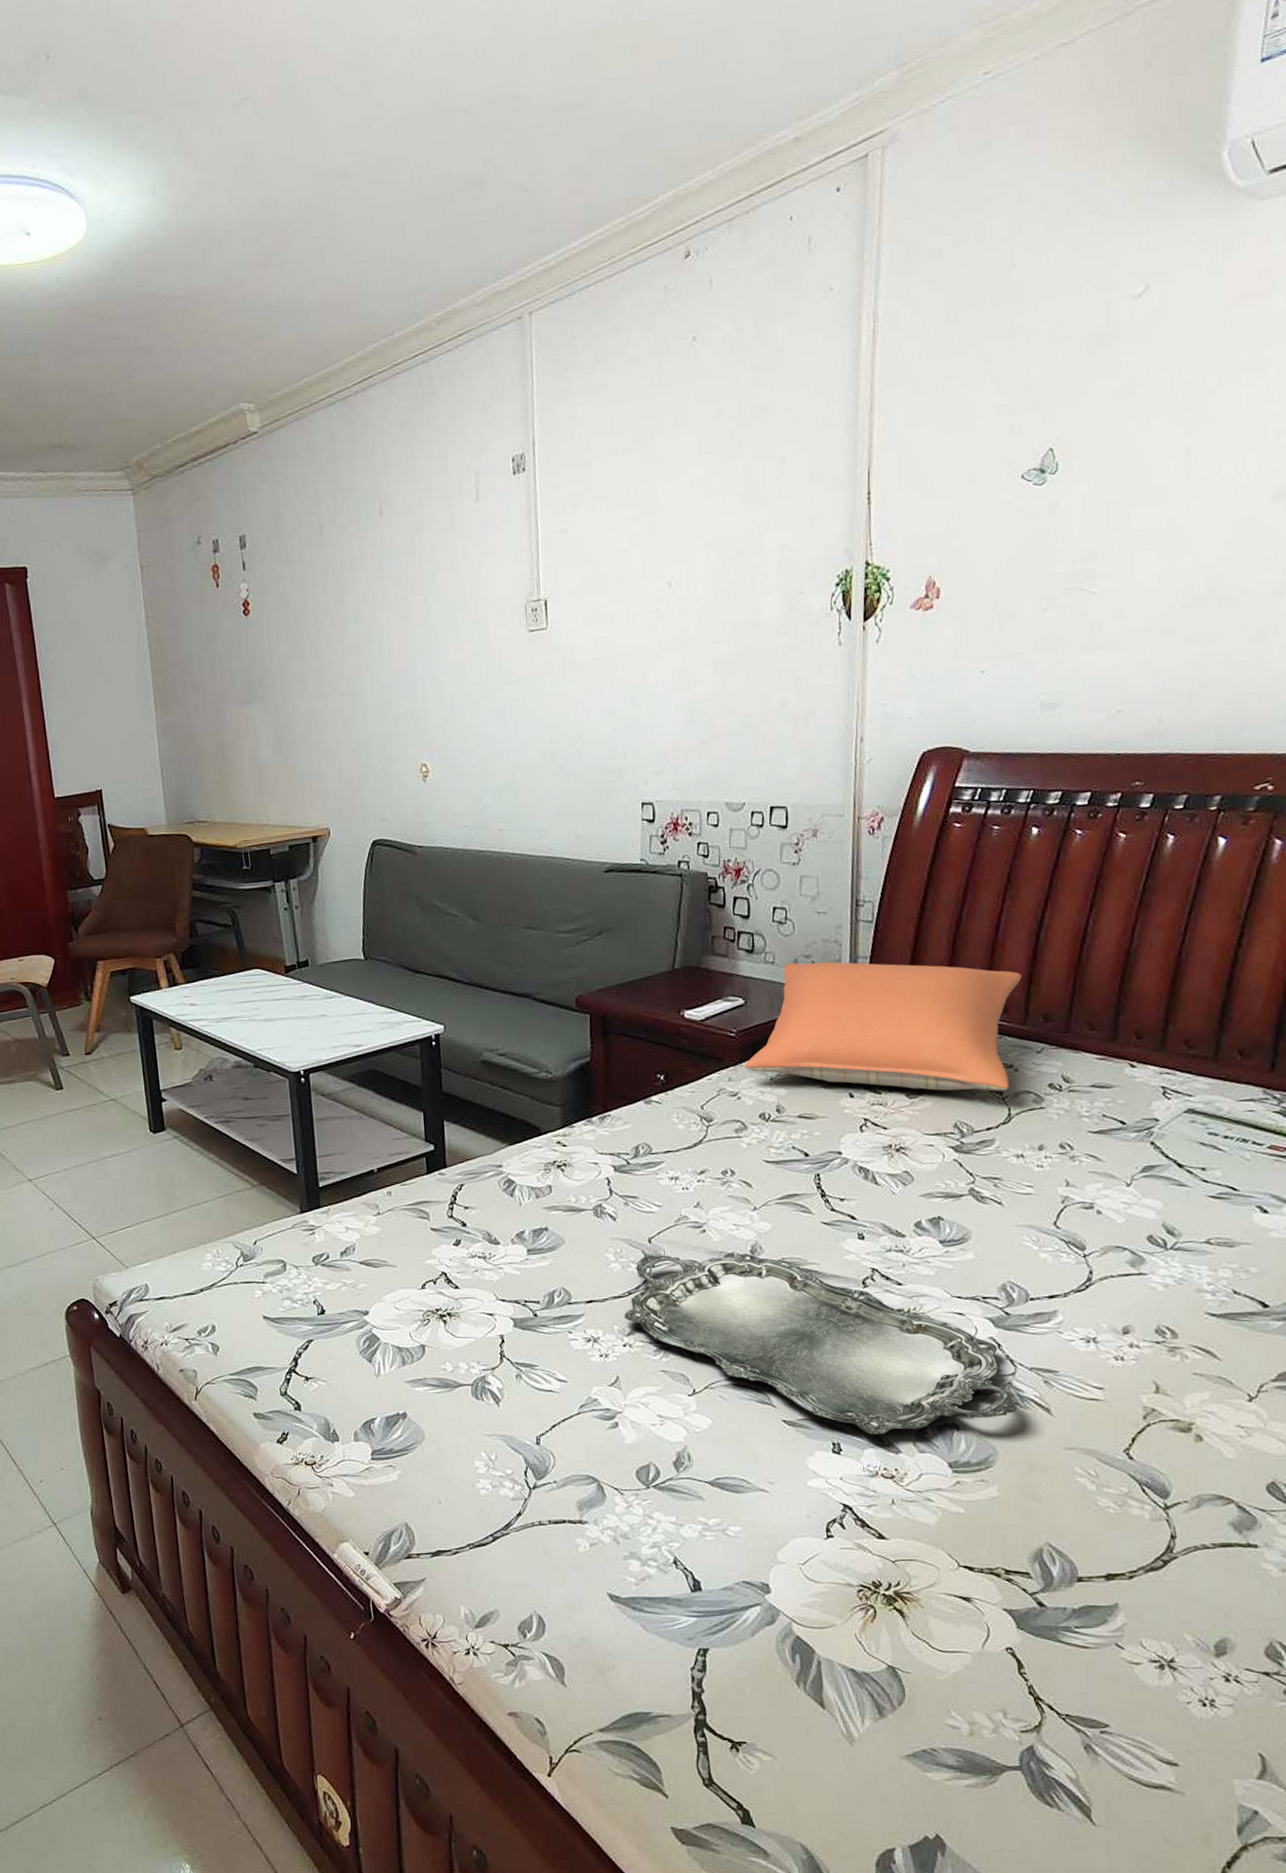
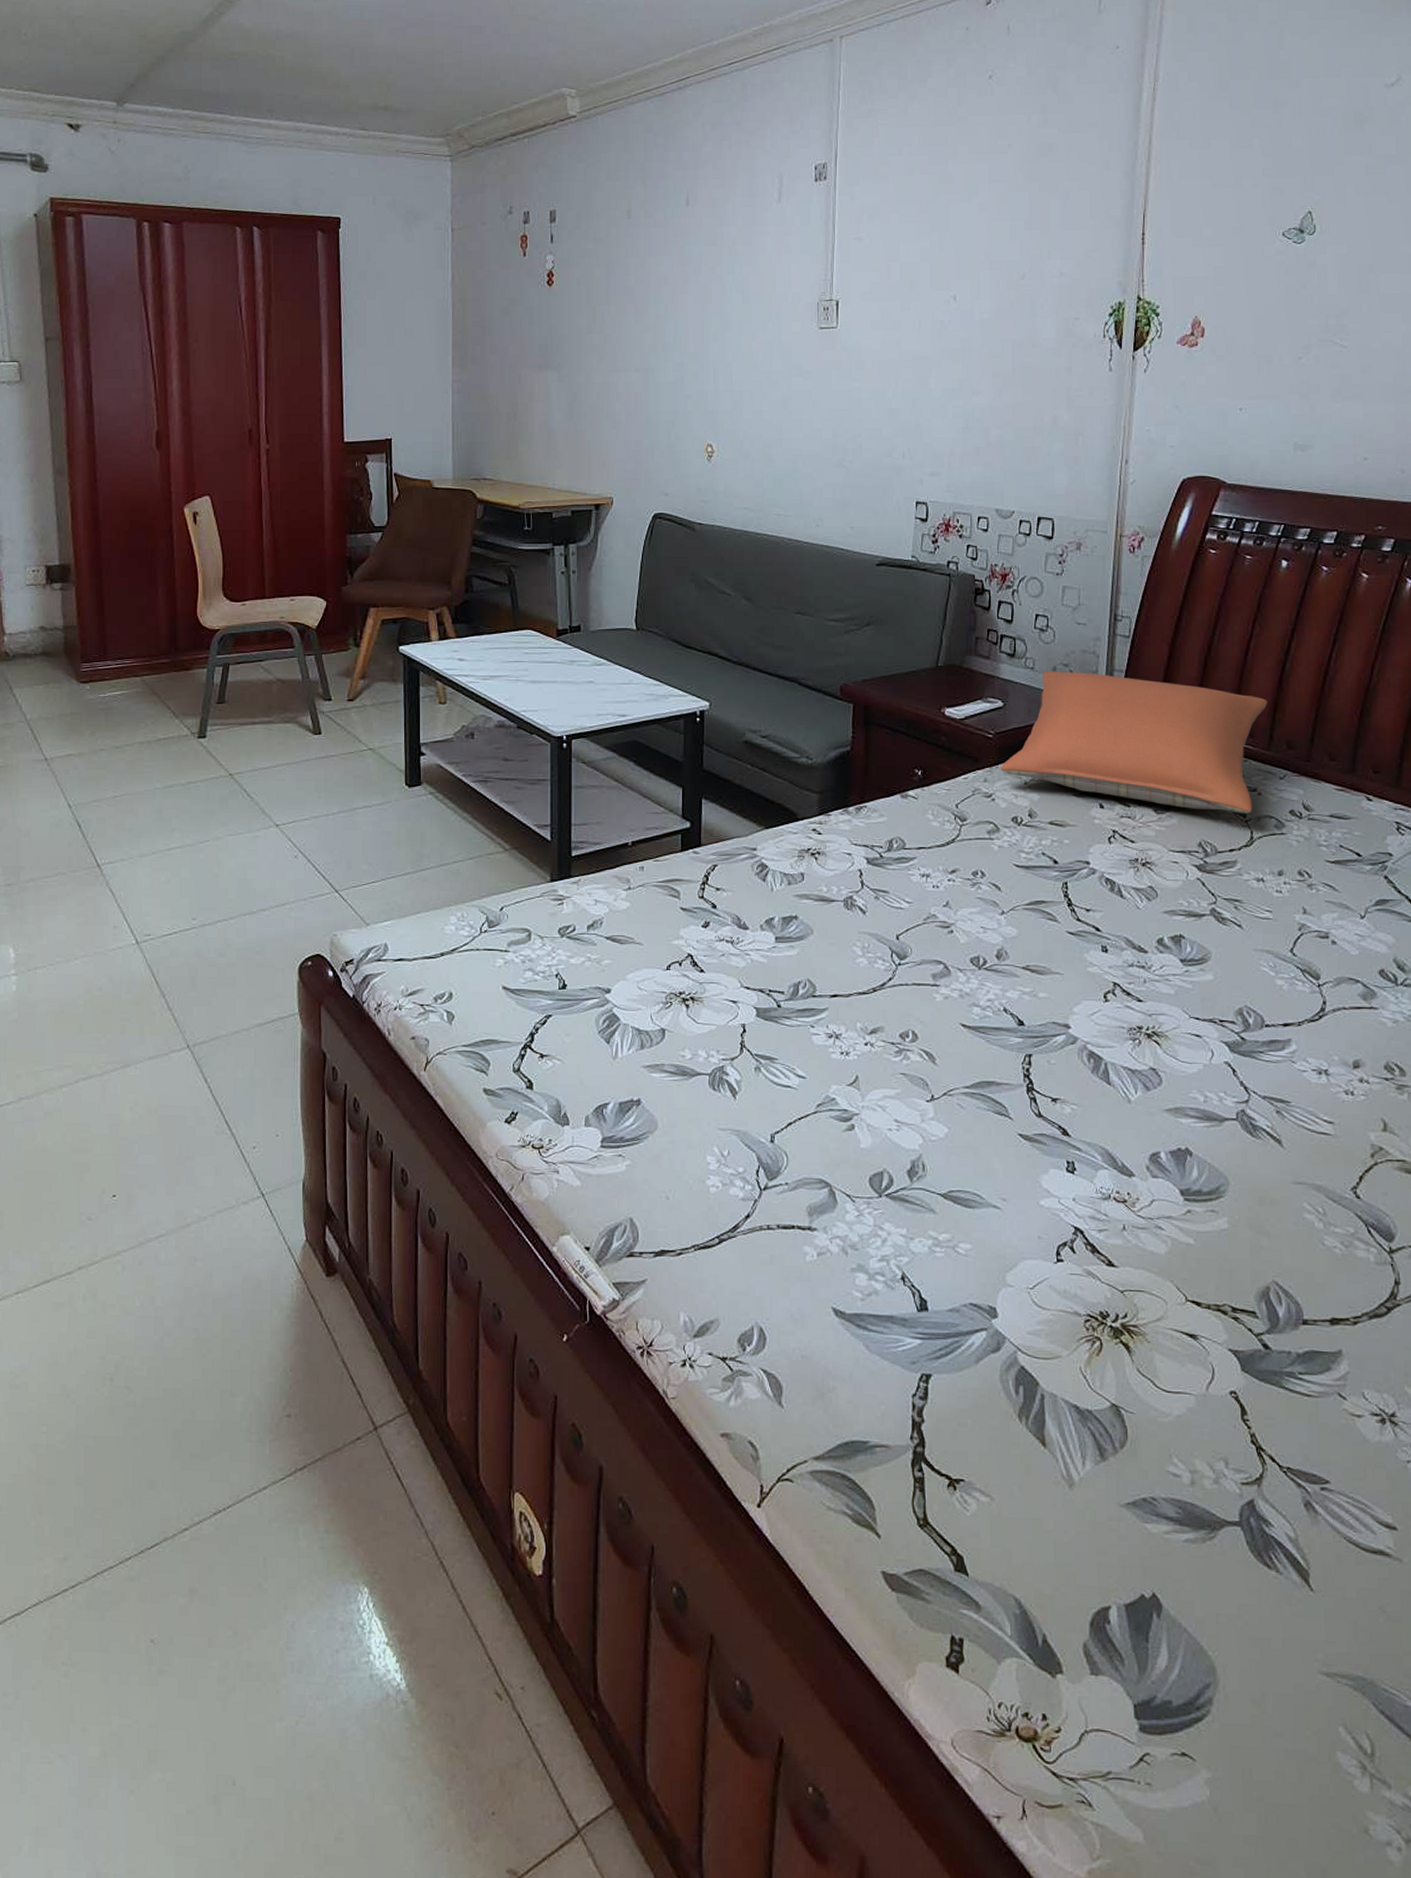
serving tray: present [624,1253,1018,1434] -> none [868,952,1251,1155]

